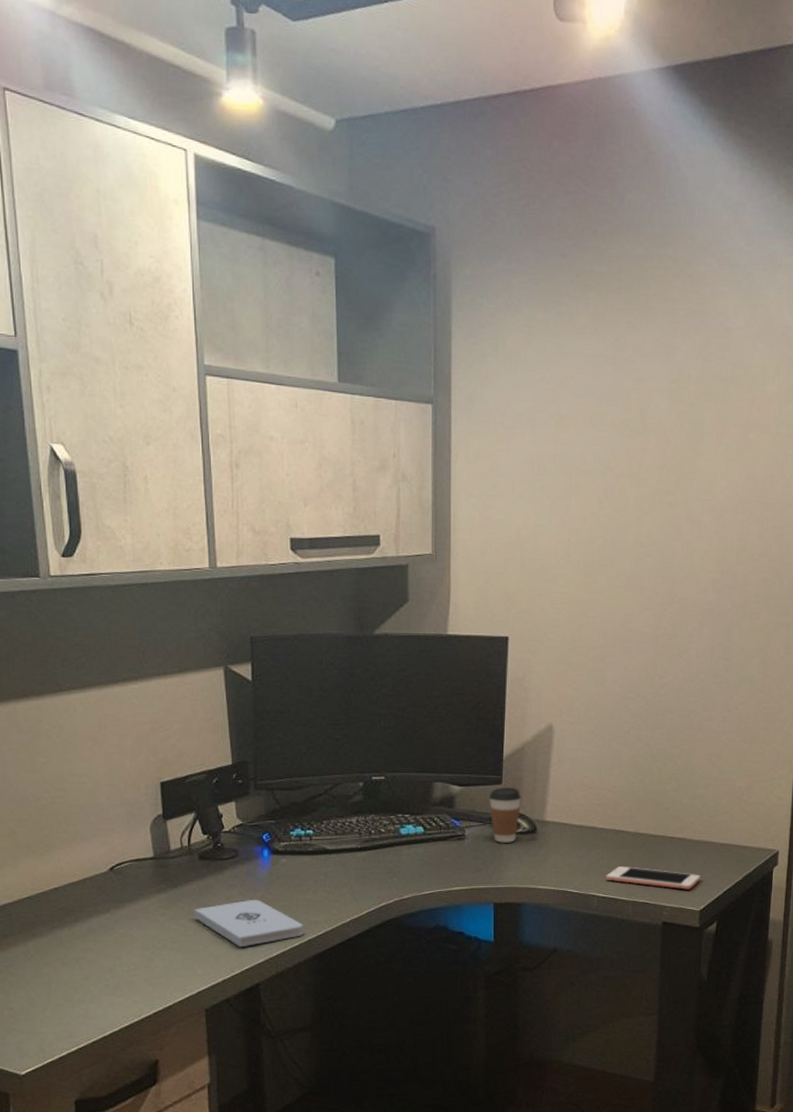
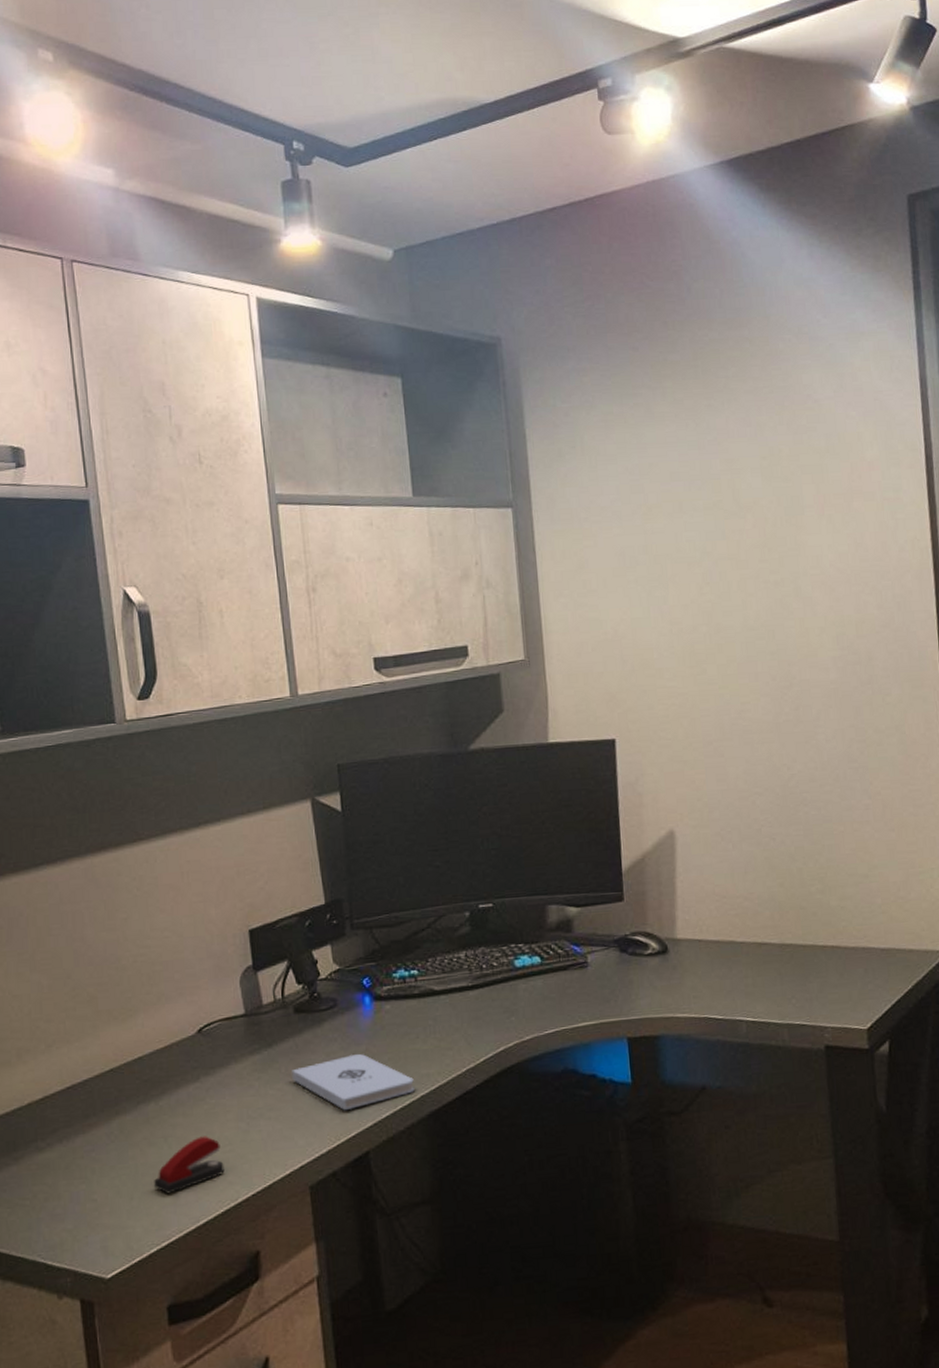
stapler: none [66,960,130,1008] -> present [154,1136,225,1194]
coffee cup: present [489,788,521,843] -> none [610,904,647,968]
cell phone: present [606,866,700,890] -> none [753,983,863,1006]

